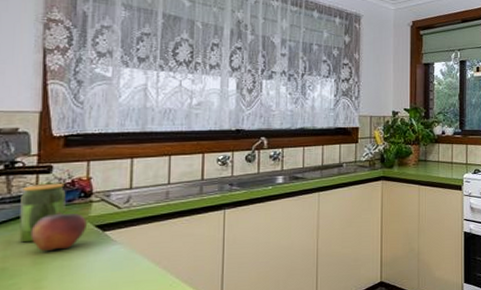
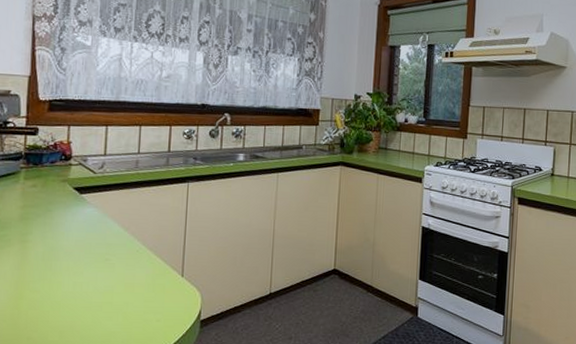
jar: present [19,183,66,243] -> none [9,144,49,198]
fruit: present [30,212,87,252] -> none [19,172,66,209]

